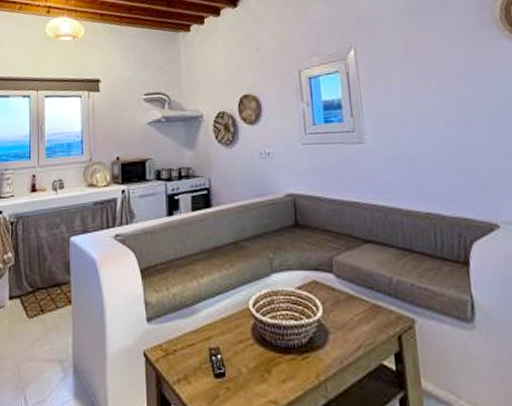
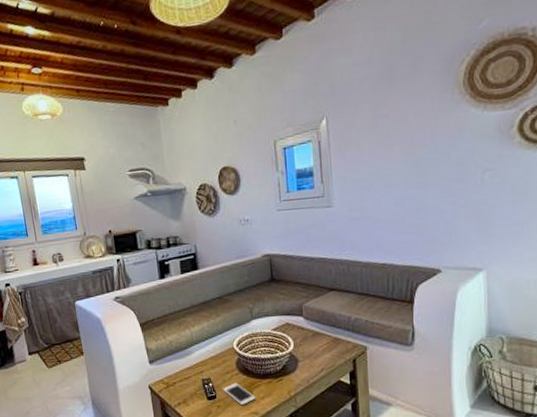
cell phone: none [234,356,275,390] -> present [223,383,256,406]

